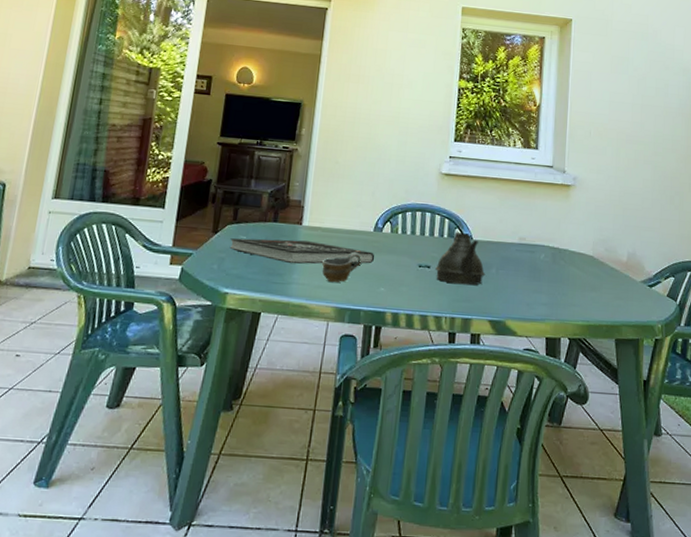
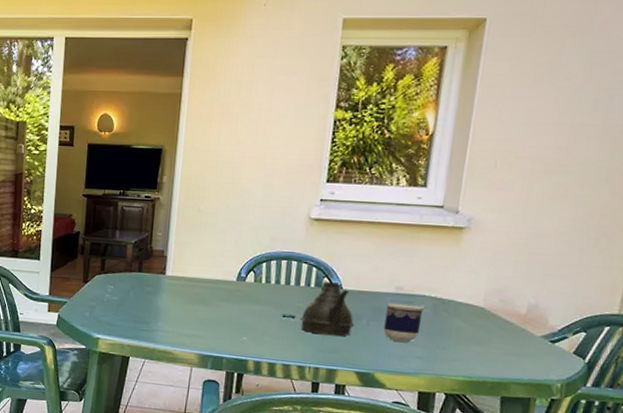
book: present [230,238,375,264] -> none [99,287,238,314]
cup: present [321,251,361,283] -> none [185,301,224,331]
cup: none [511,253,544,290] -> present [383,303,424,342]

